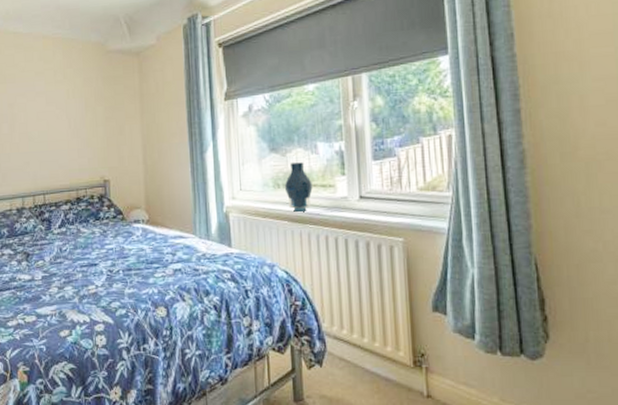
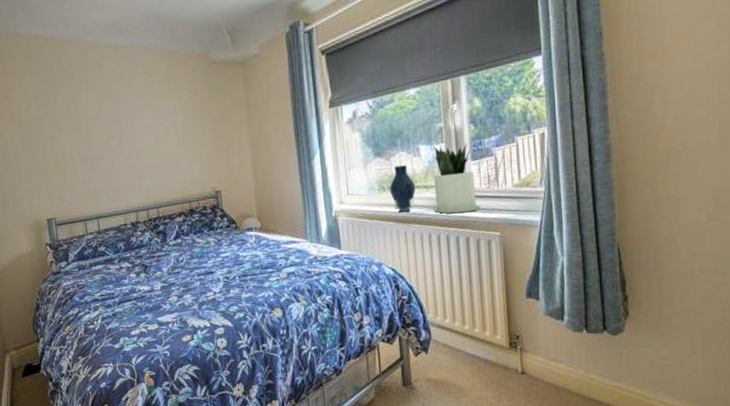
planter: none [330,142,382,216] -> present [433,143,481,214]

